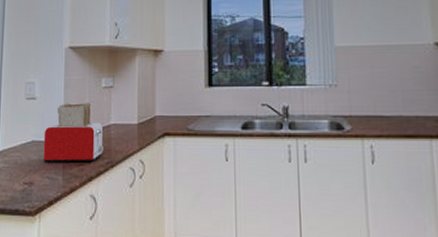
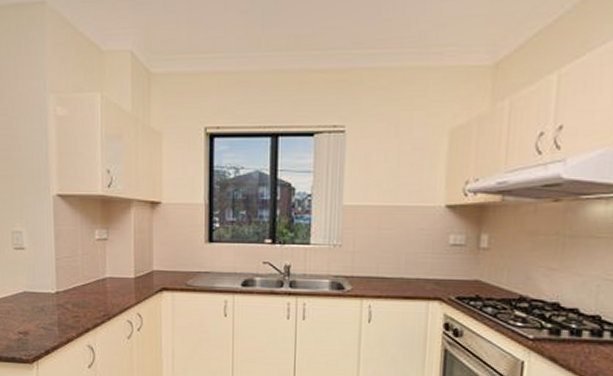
toaster: present [43,103,104,163] -> none [36,255,99,315]

